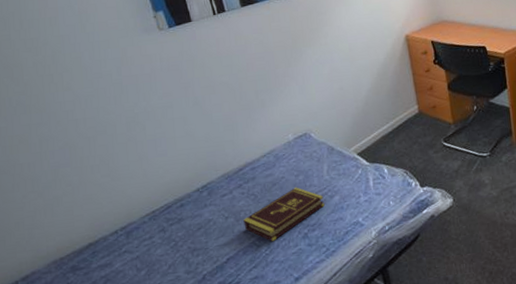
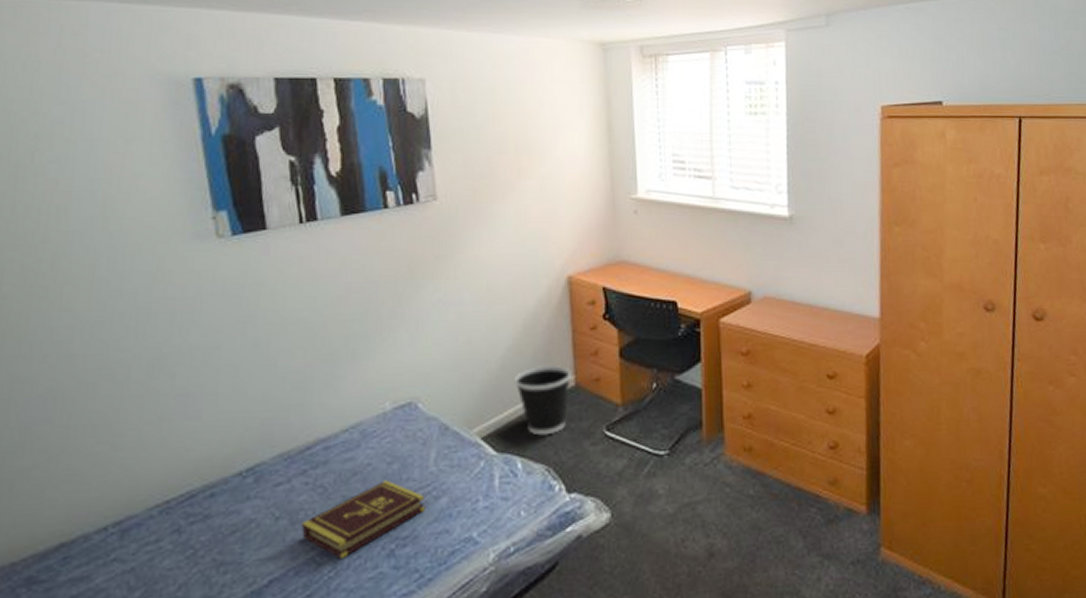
wastebasket: none [376,99,415,149] -> present [515,364,571,436]

